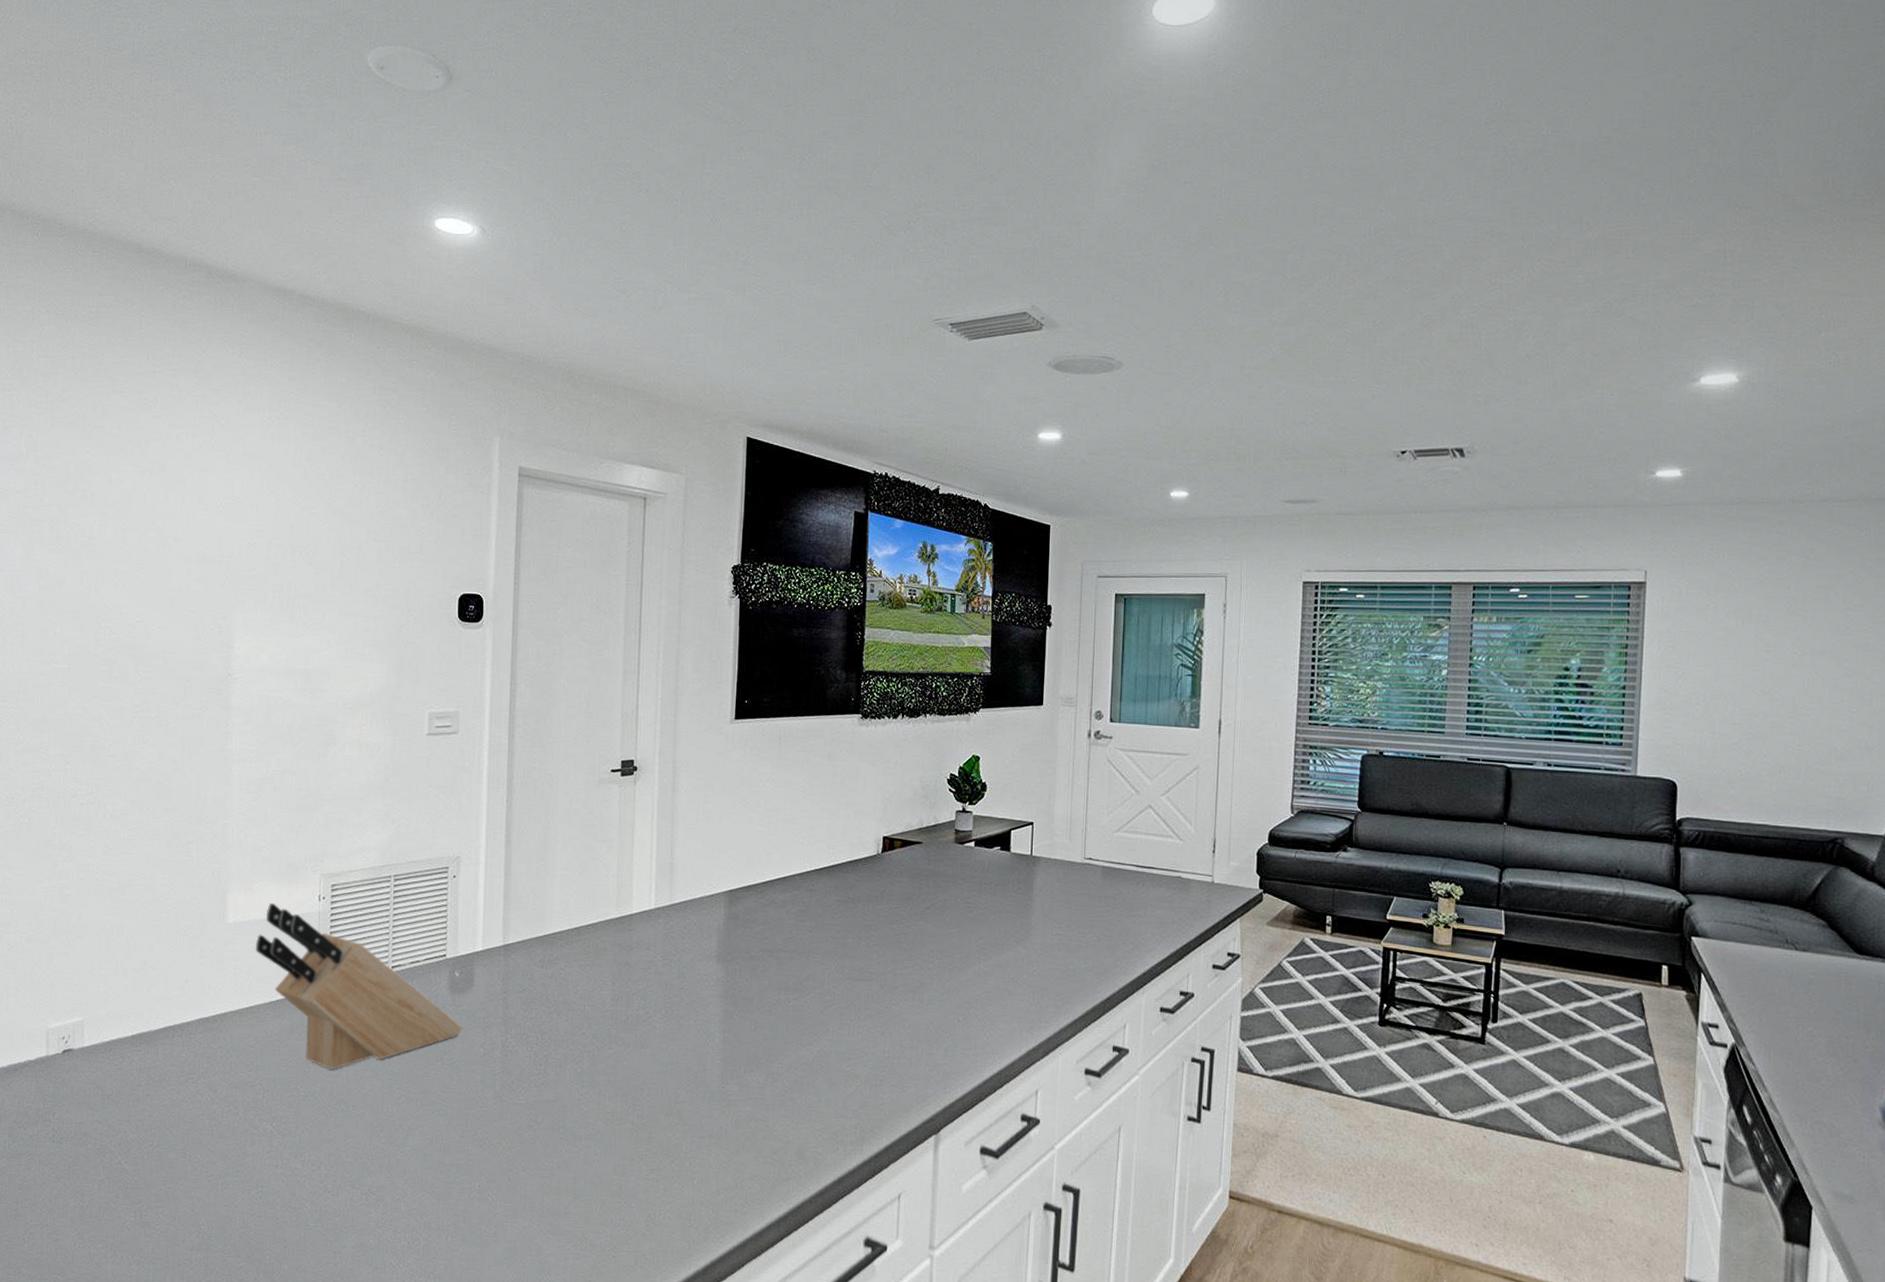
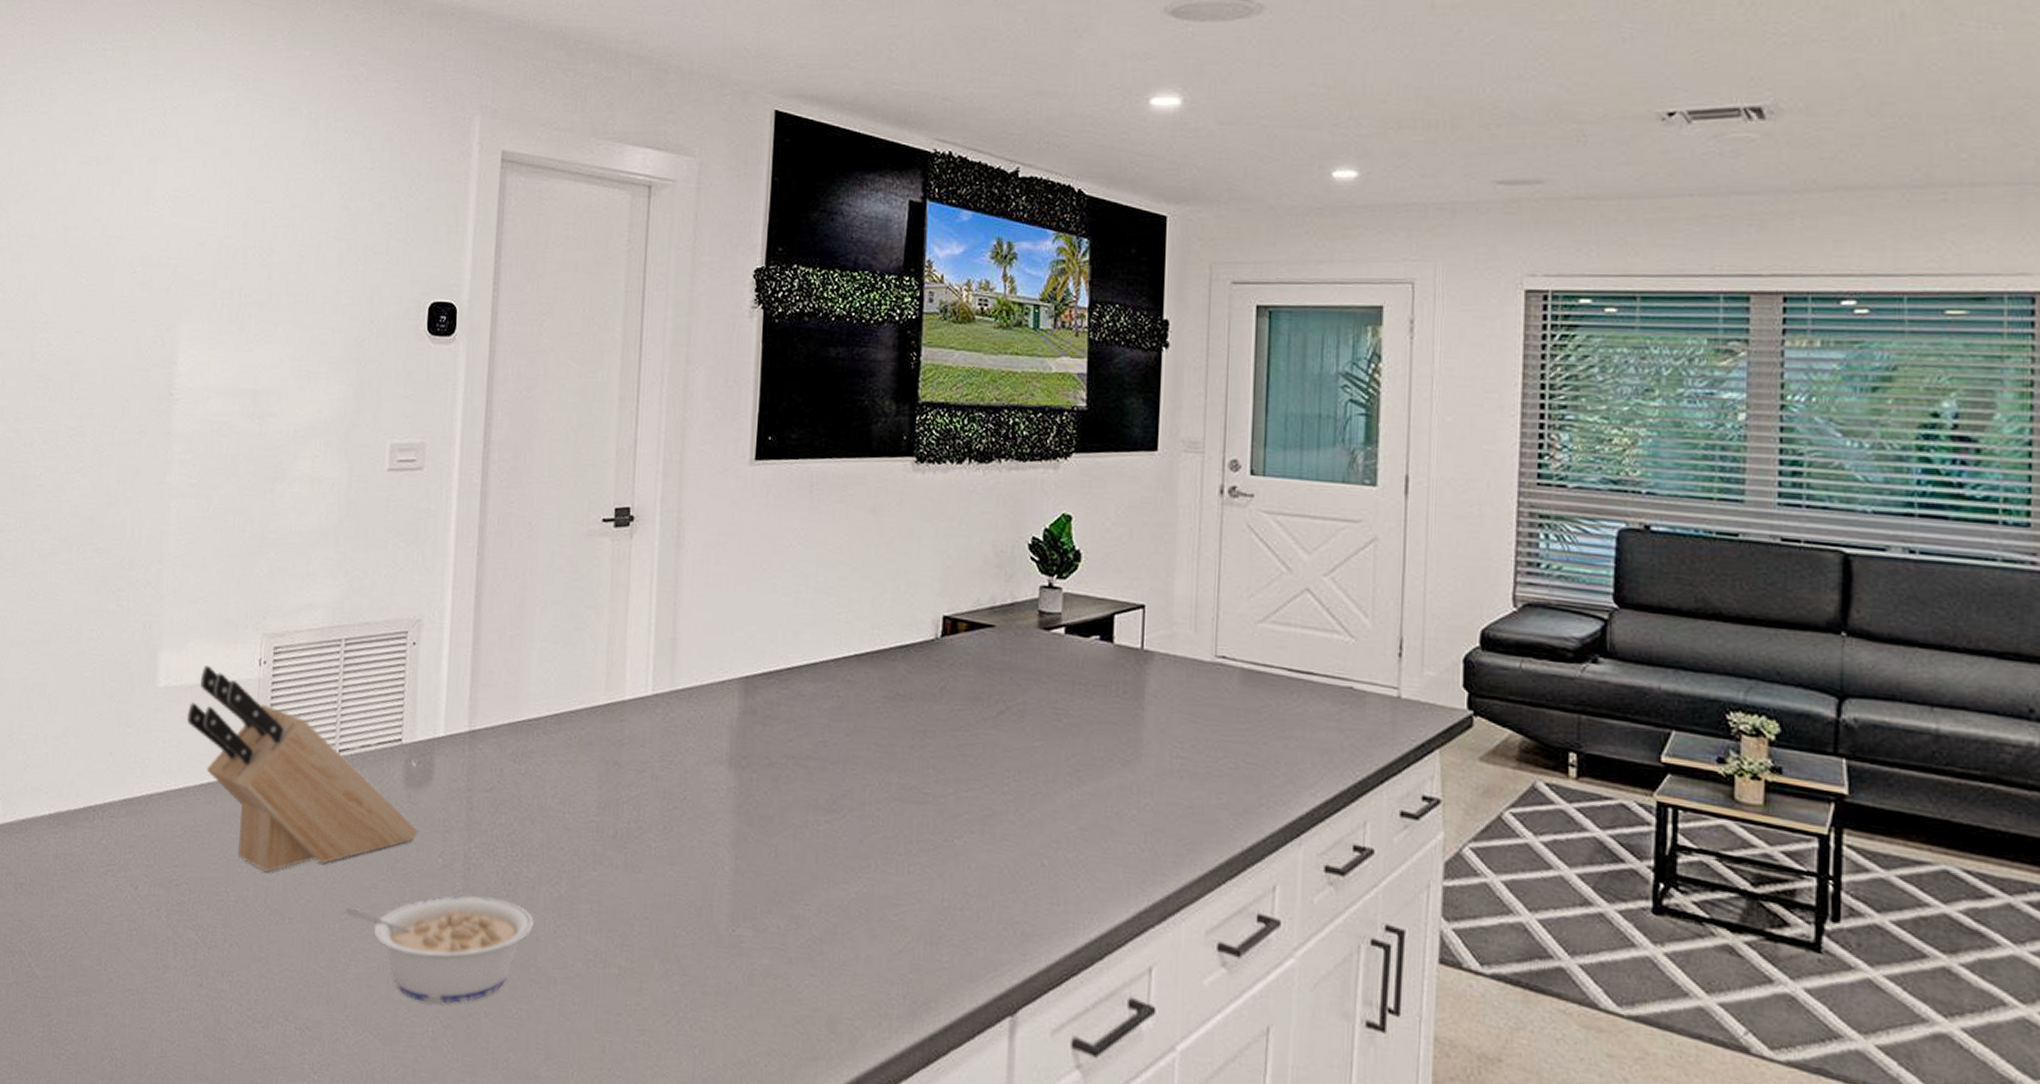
legume: none [399,1076,561,1164] -> present [343,895,534,1004]

